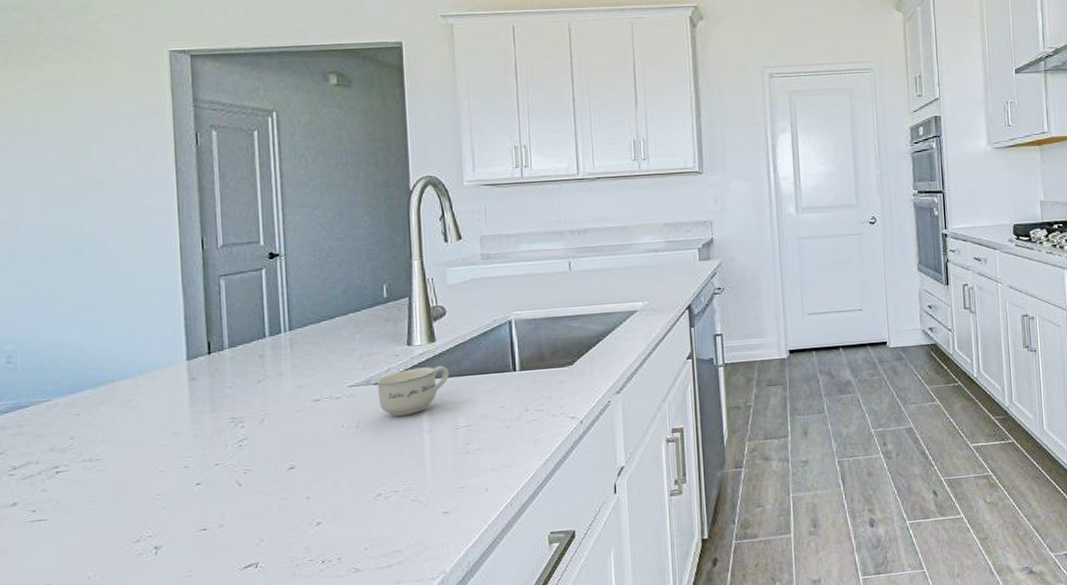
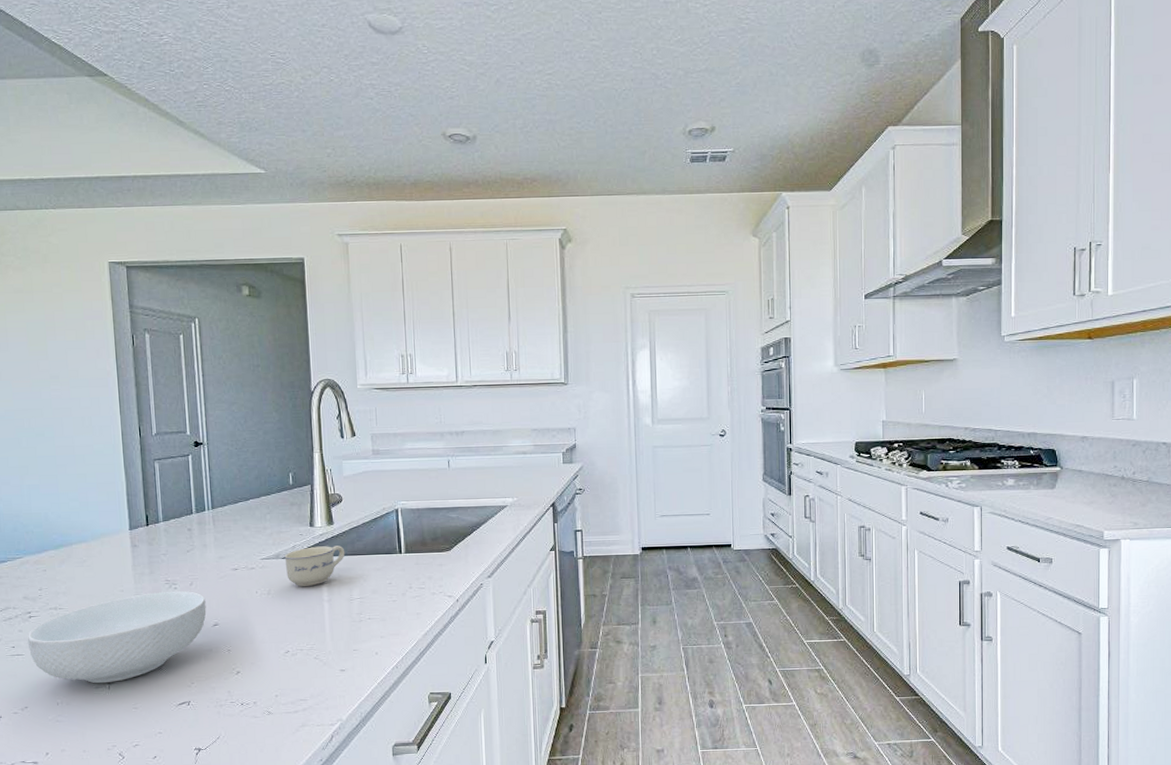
cereal bowl: none [52,429,281,550] -> present [27,591,207,684]

